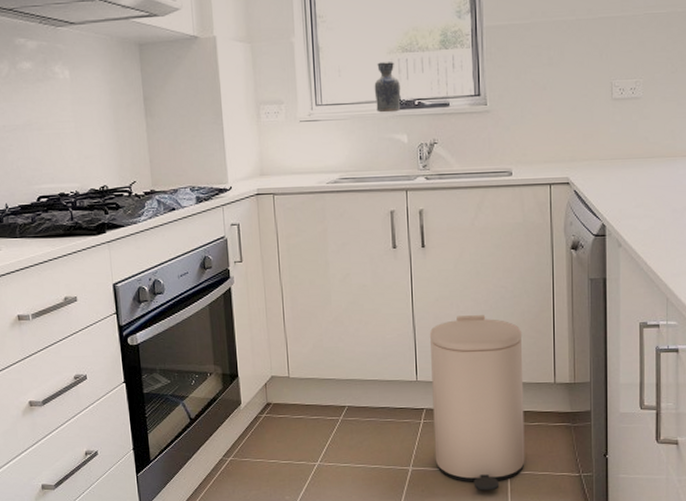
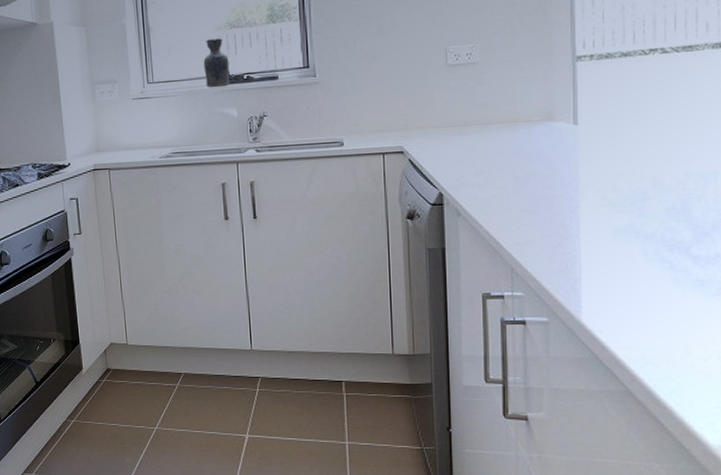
pedal bin: present [429,315,525,491] -> none [263,285,364,461]

